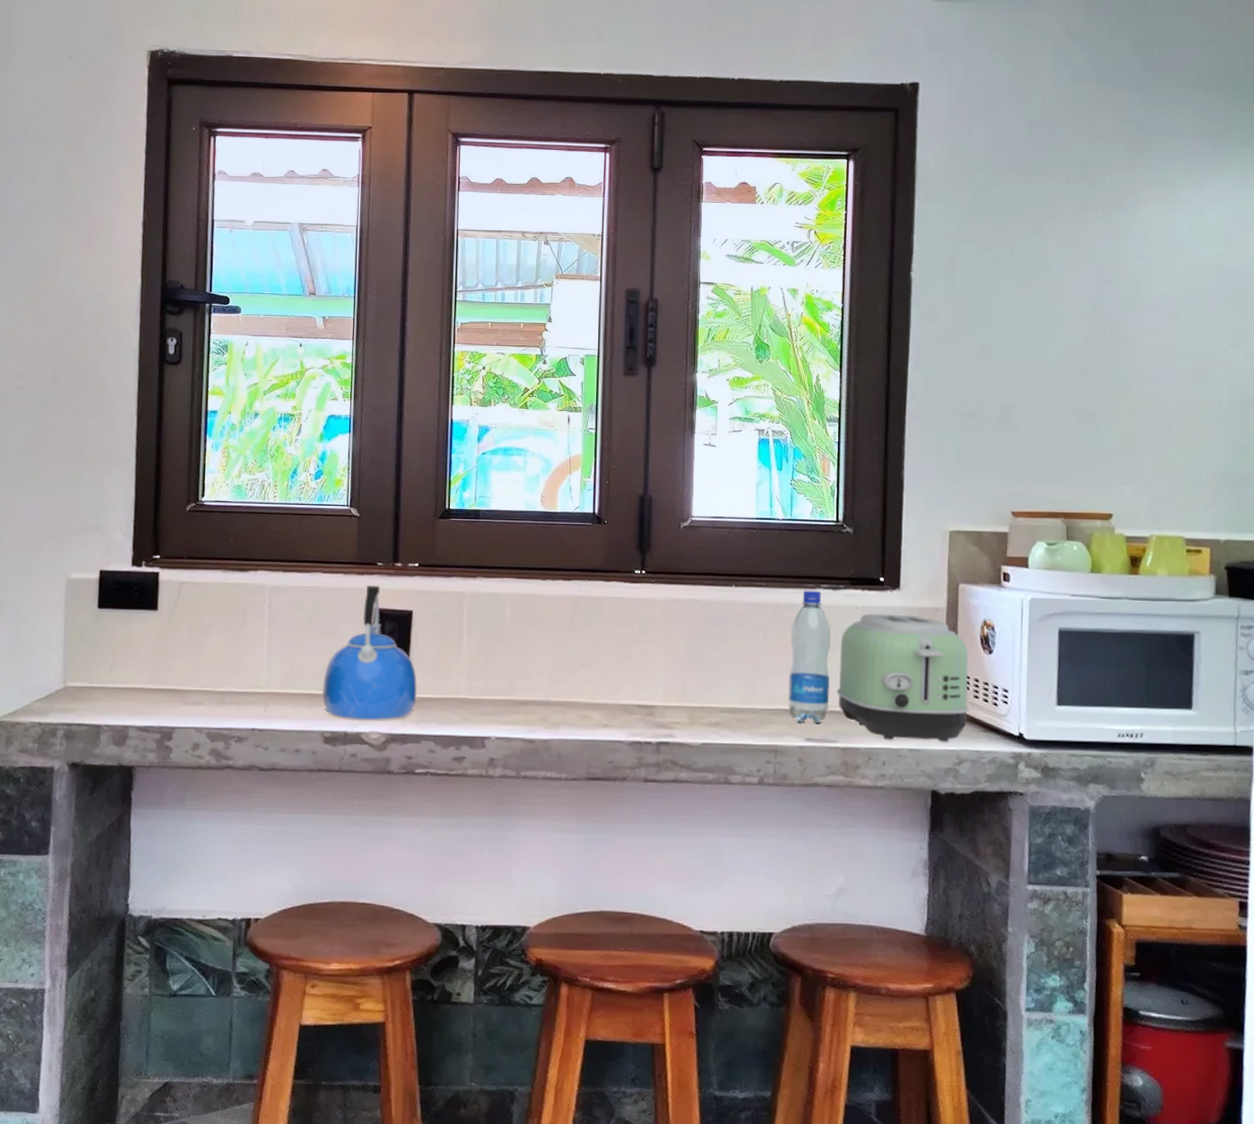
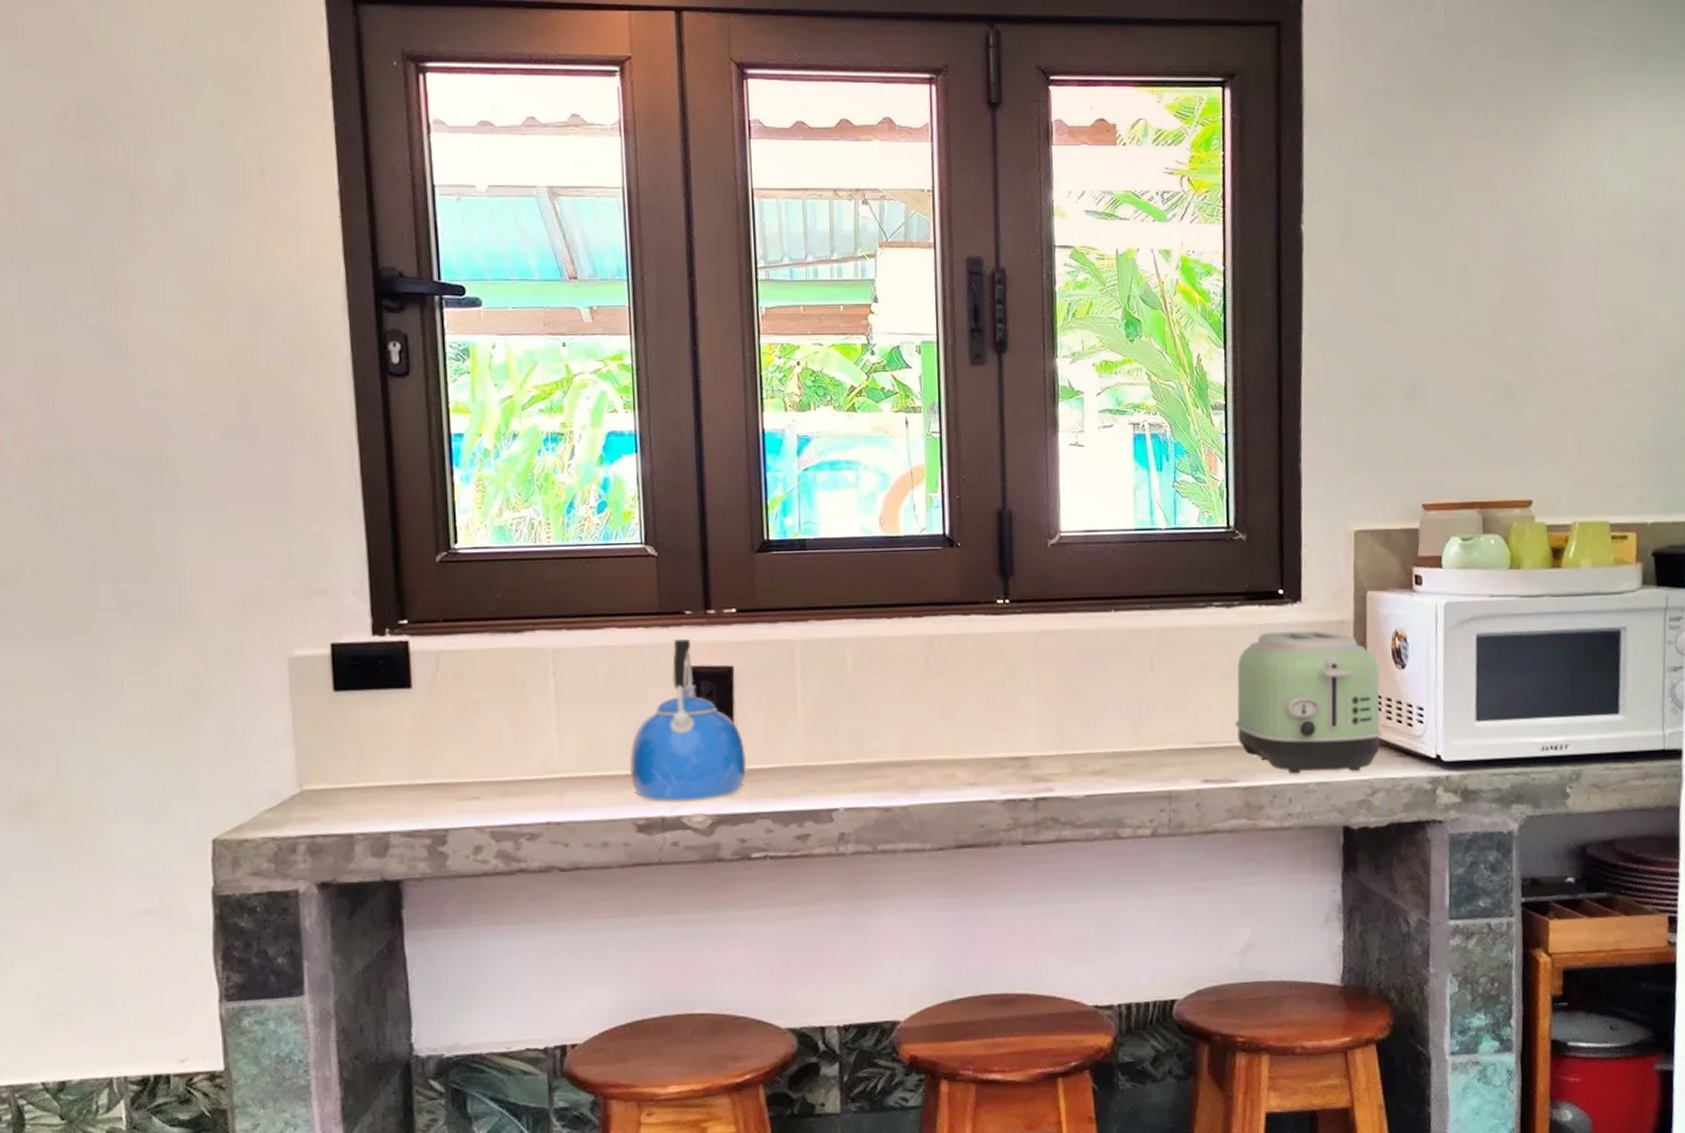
bottle: present [788,590,831,724] -> none [1180,609,1227,762]

